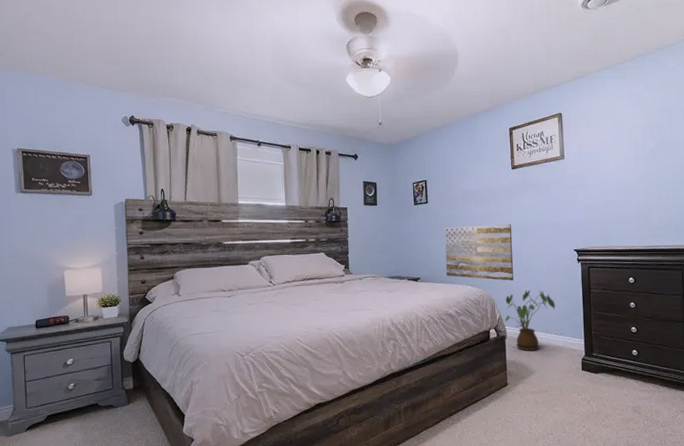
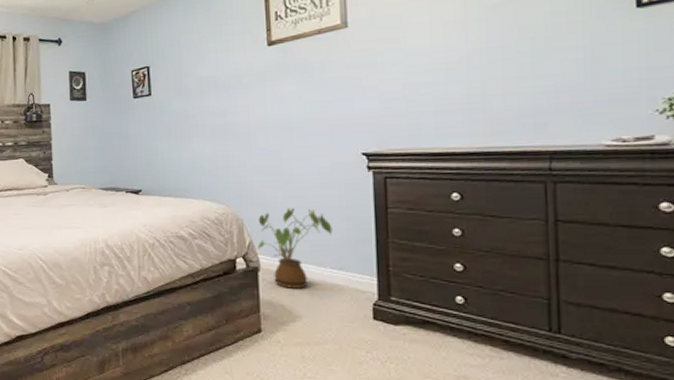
wall art: present [445,223,514,281] -> none [174,119,271,195]

